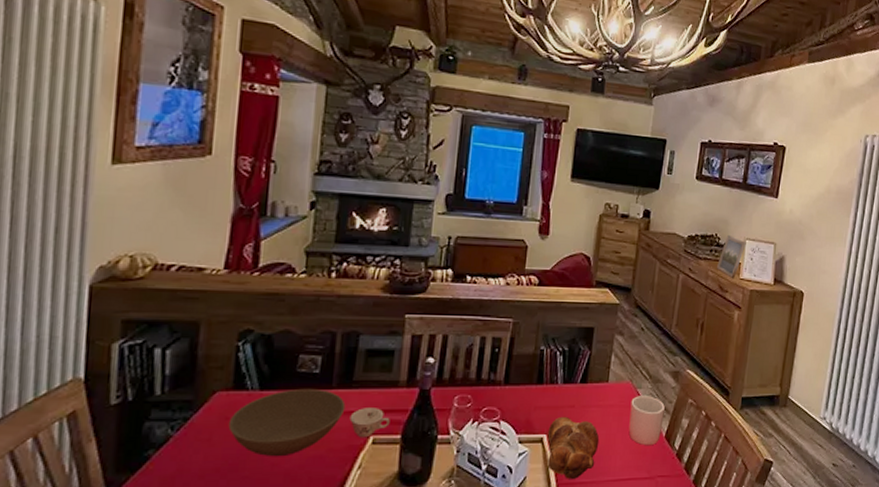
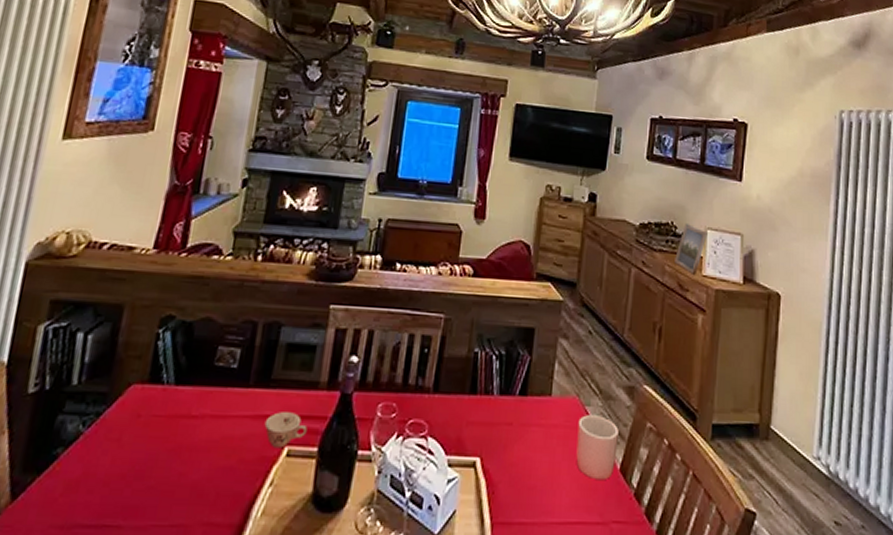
bowl: present [228,388,346,457] -> none [139,385,262,466]
bread loaf: present [547,416,600,479] -> none [480,435,542,517]

